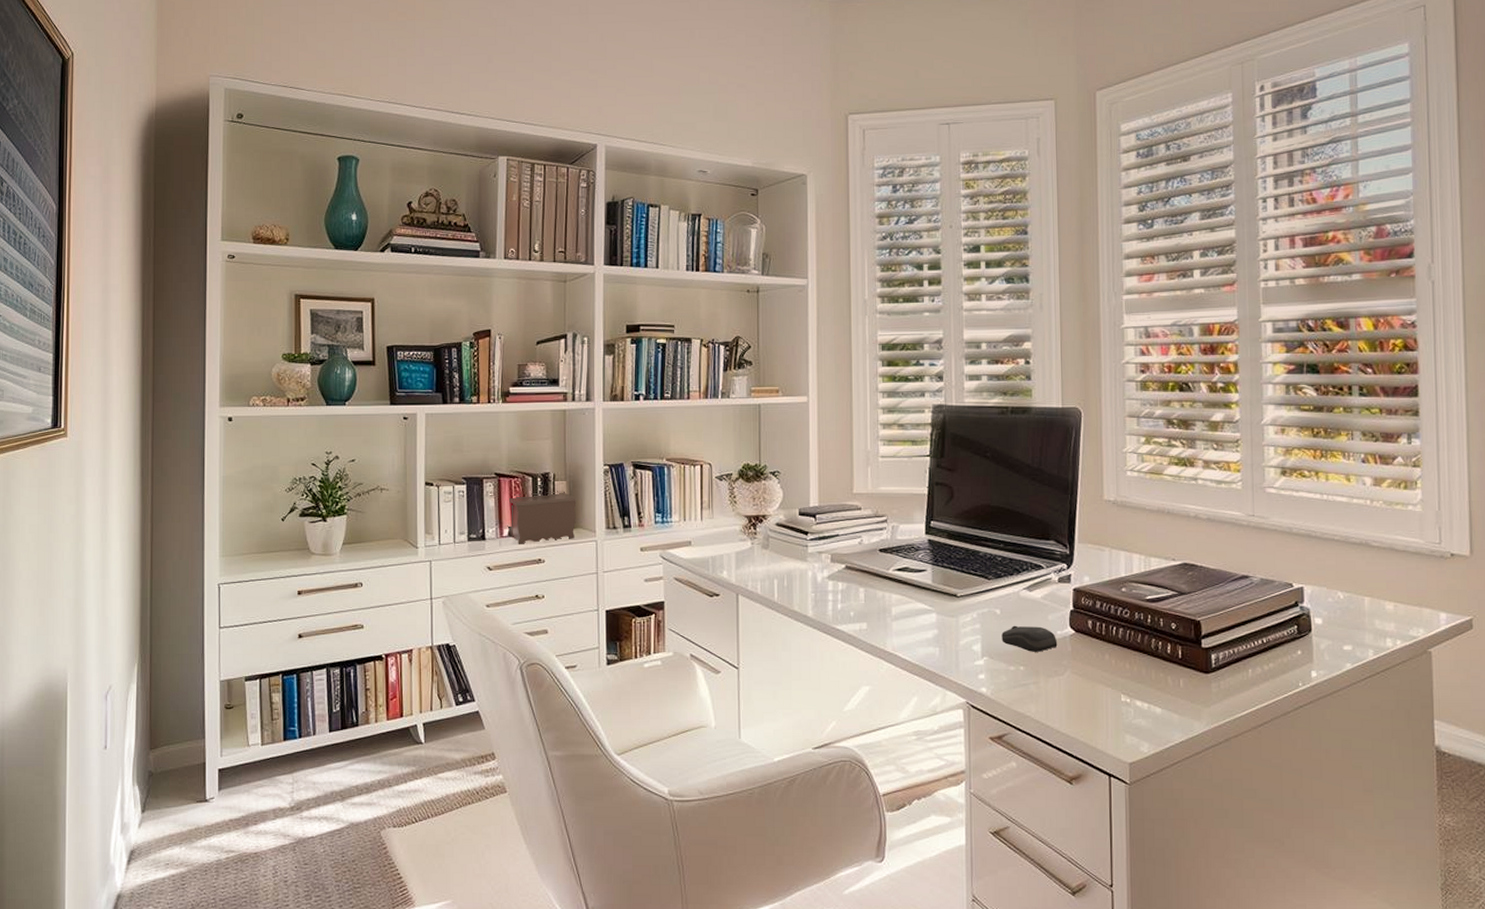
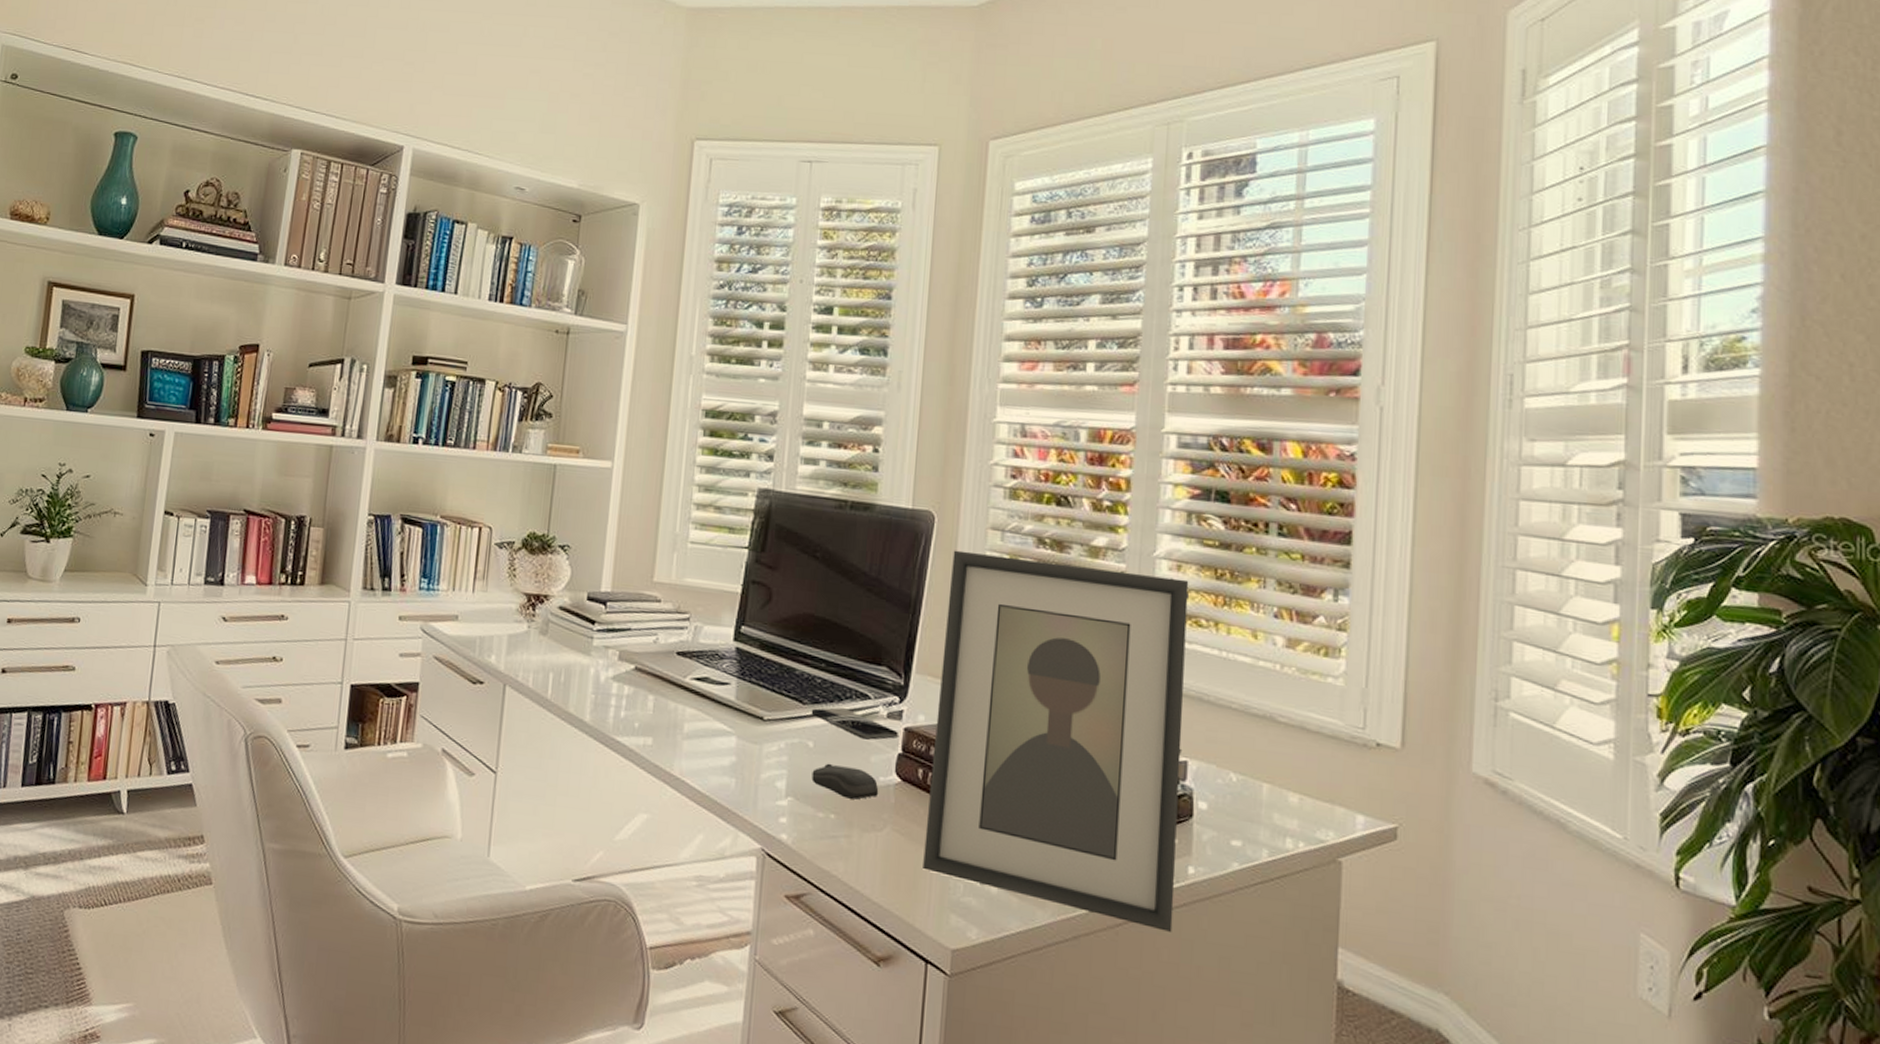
decorative box: present [507,492,577,544] -> none [249,537,333,597]
smartphone: none [996,579,1069,602] -> present [811,707,898,740]
picture frame: none [1098,437,1303,725] -> present [923,550,1190,932]

